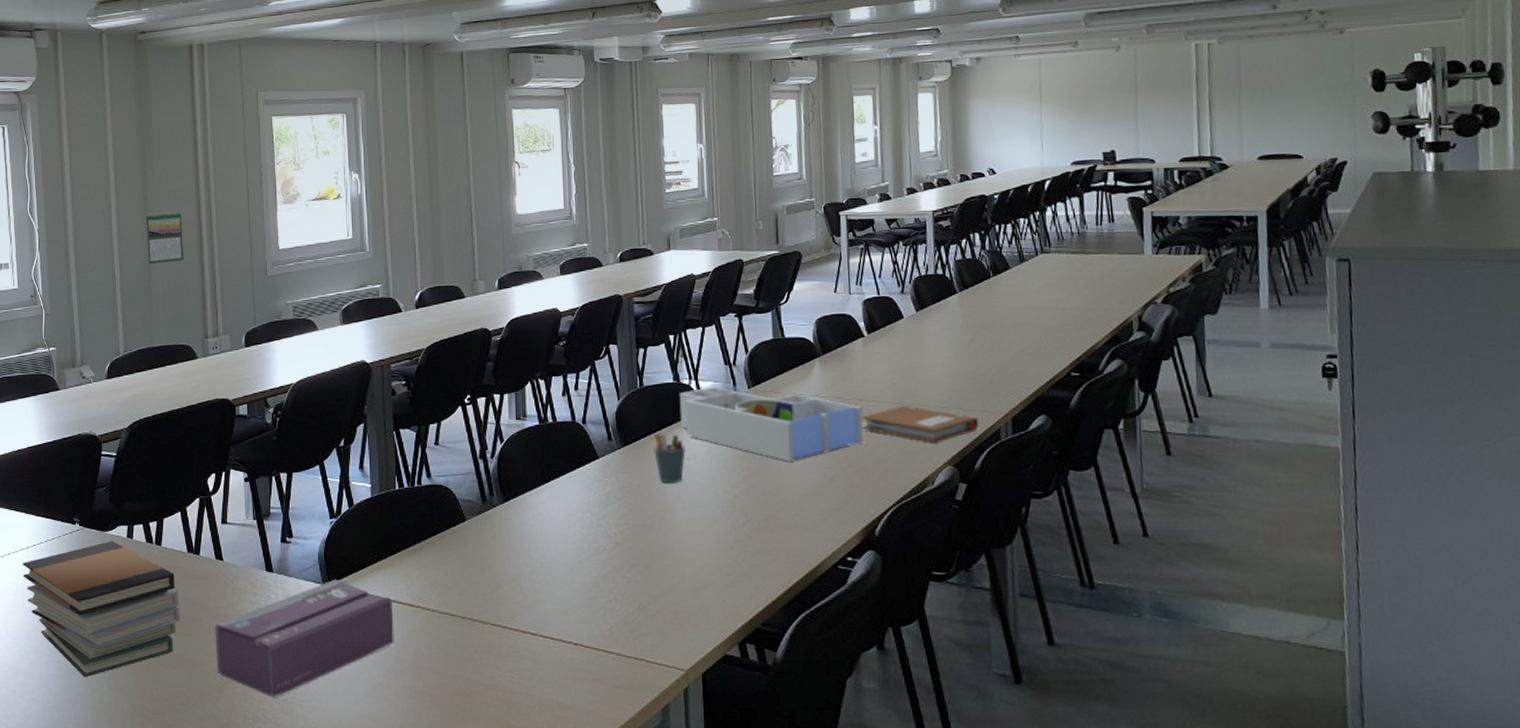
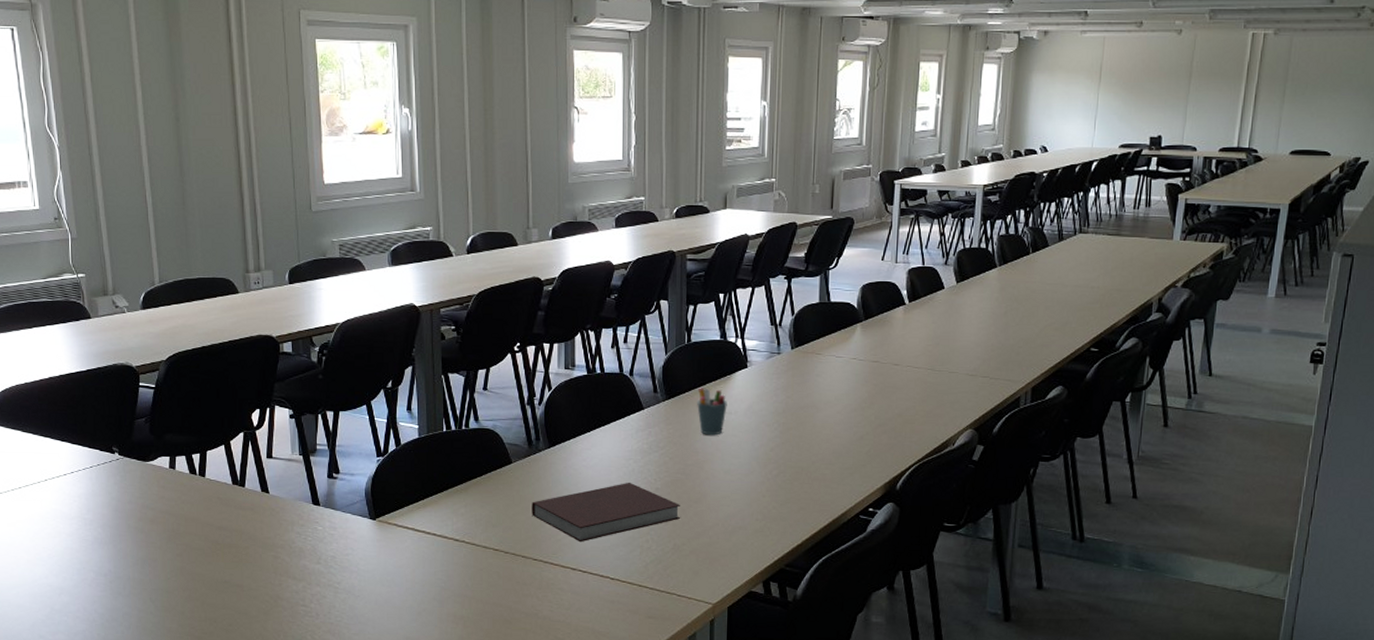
book stack: present [23,541,180,678] -> none [61,471,226,599]
calendar: present [145,211,184,264] -> none [177,136,222,191]
tissue box: present [215,579,394,698] -> none [262,513,439,621]
notebook: none [488,536,644,605] -> present [532,482,680,543]
desk organizer: present [679,387,864,462] -> none [724,346,897,420]
notebook: present [861,405,979,443] -> none [895,371,1002,408]

